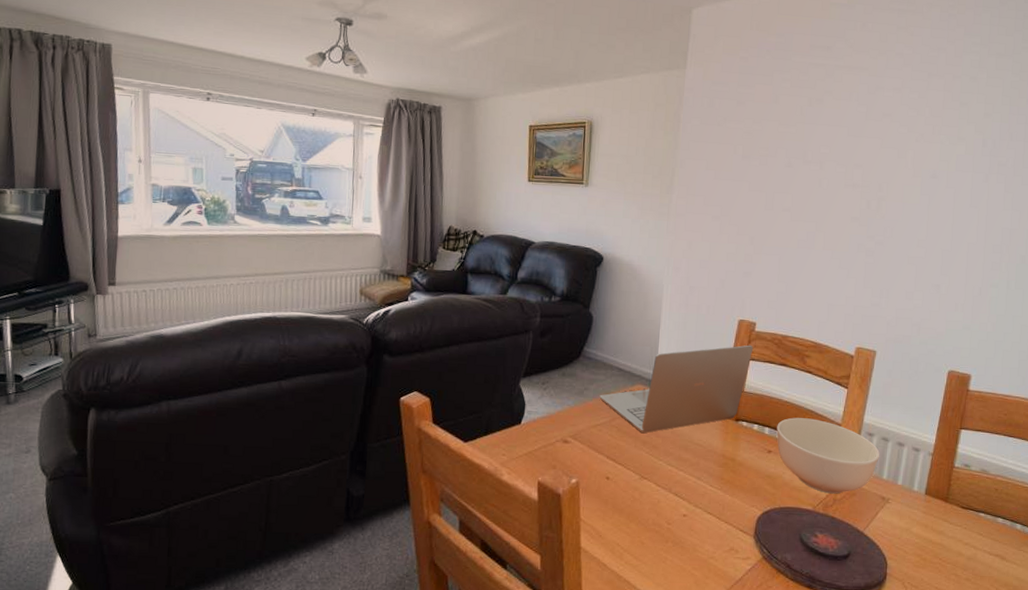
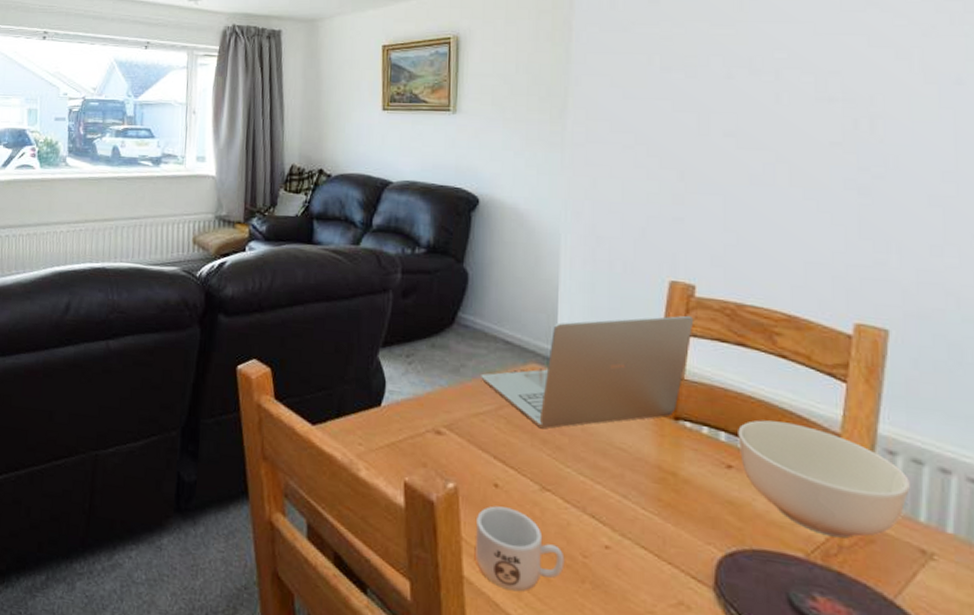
mug: none [589,493,655,554] -> present [474,505,565,592]

